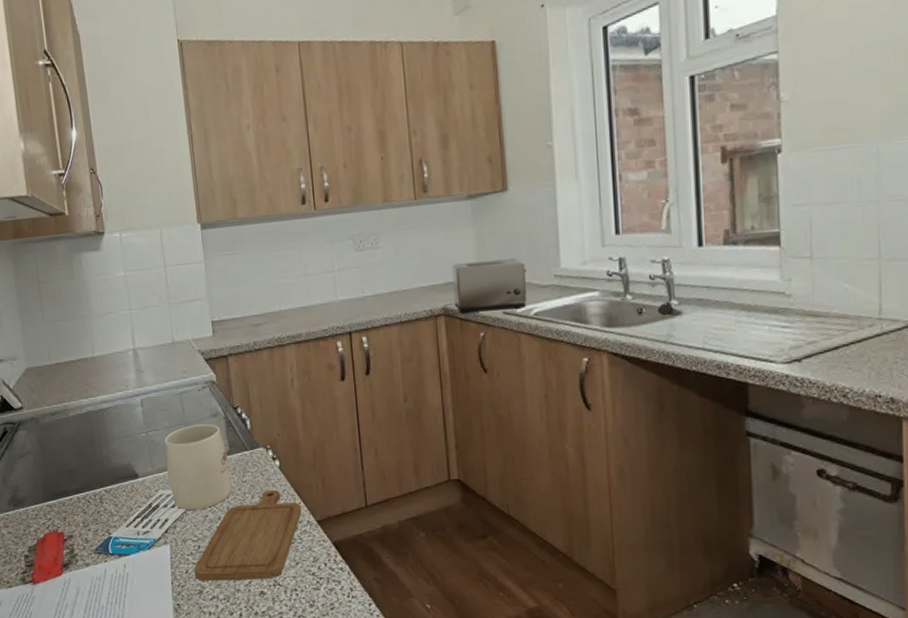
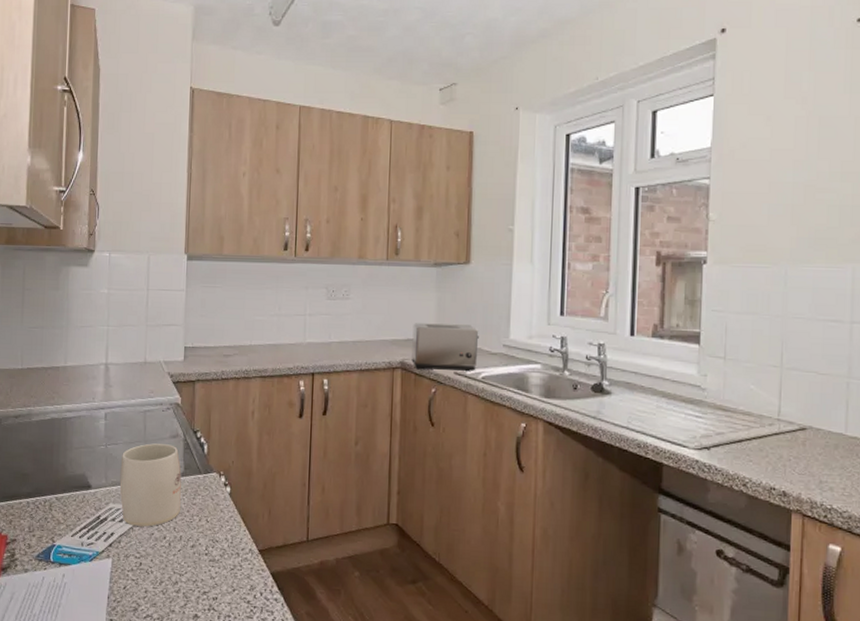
chopping board: present [194,490,302,581] -> none [132,515,246,603]

